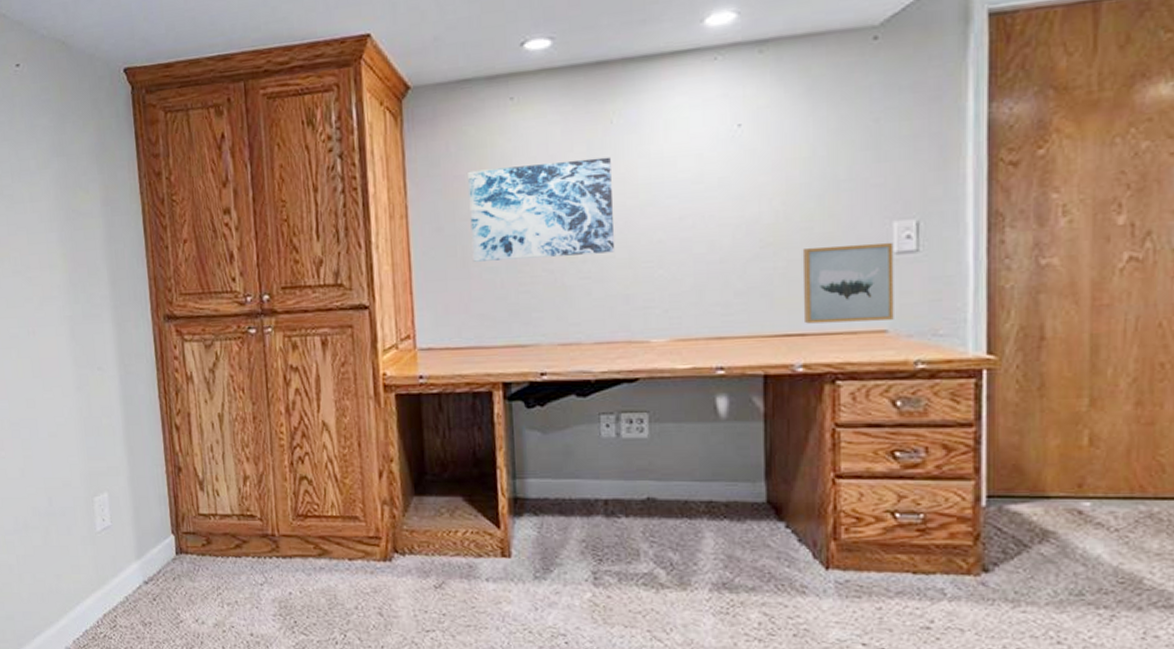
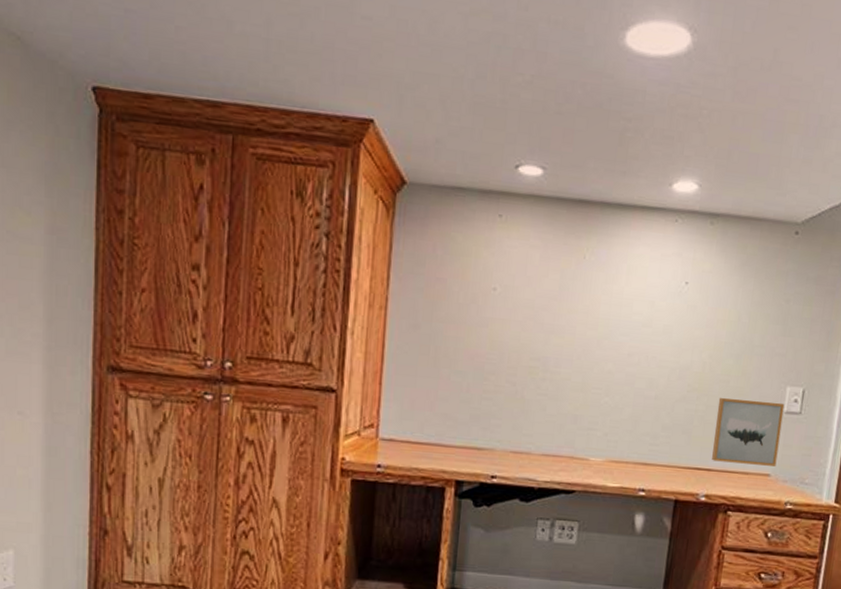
wall art: present [468,157,614,262] -> none [443,276,579,375]

